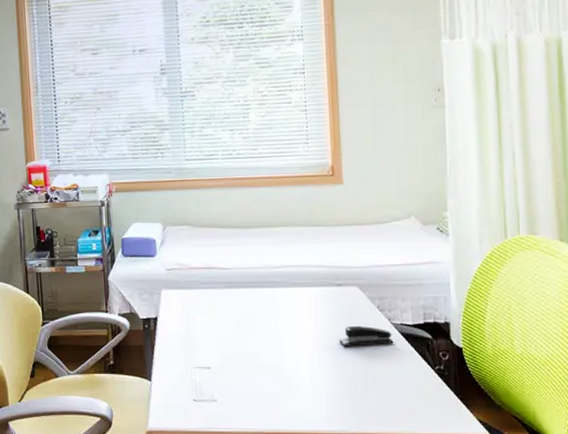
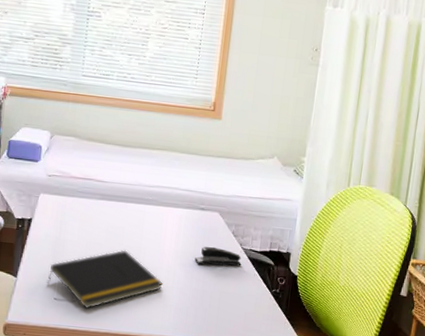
notepad: none [183,340,308,407] -> present [47,250,163,309]

